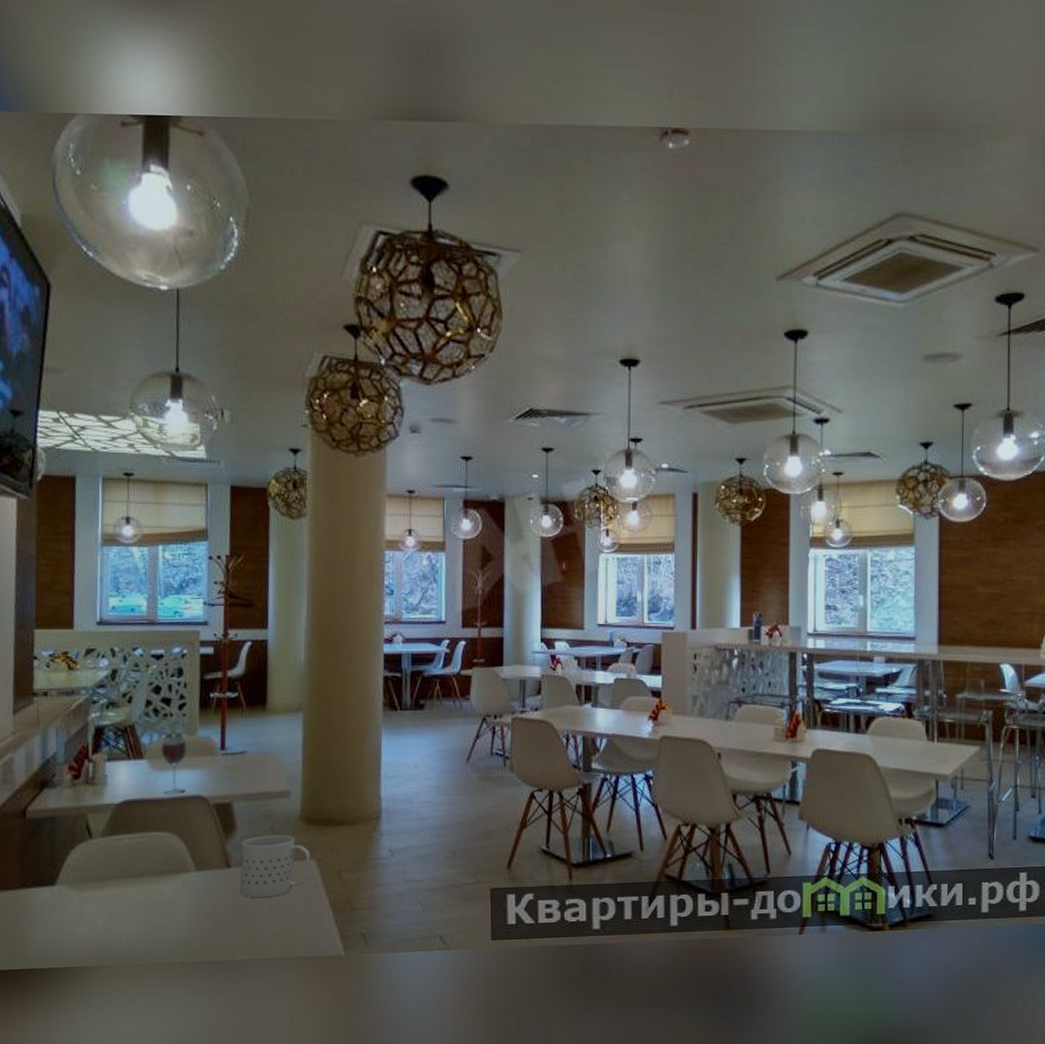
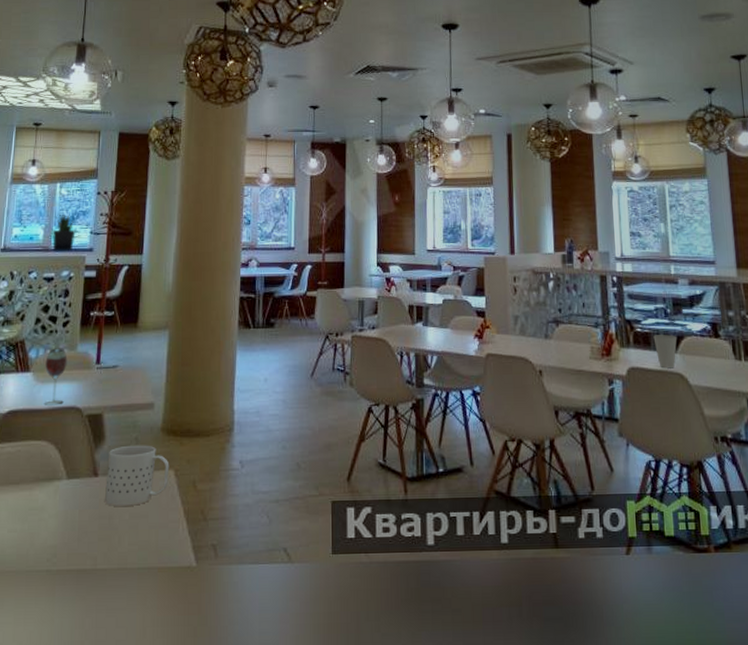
planter: none [158,583,186,625] -> present [52,215,76,251]
cup: none [843,715,868,750] -> present [653,335,677,369]

